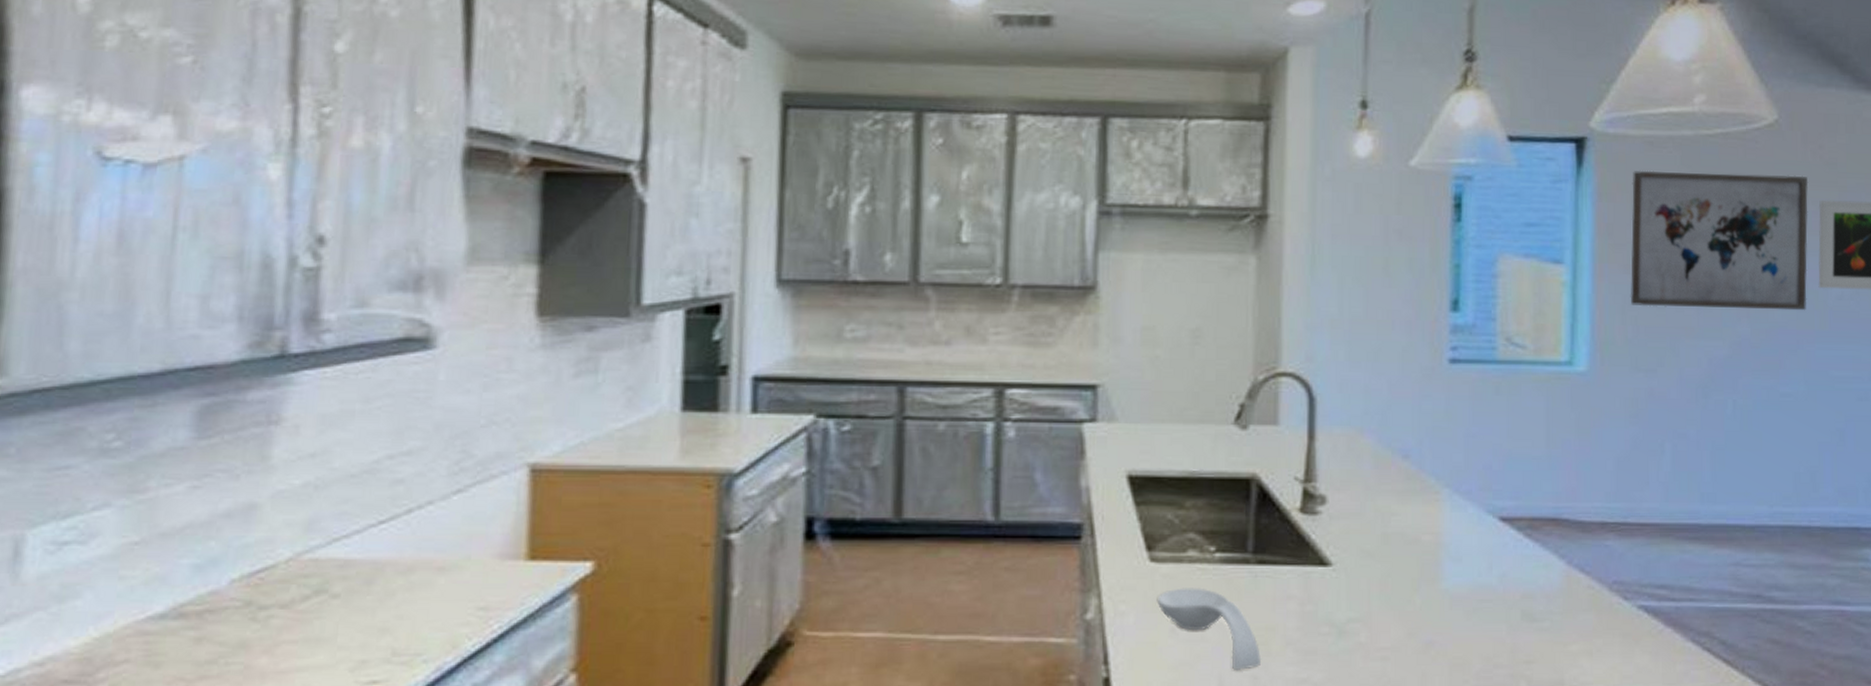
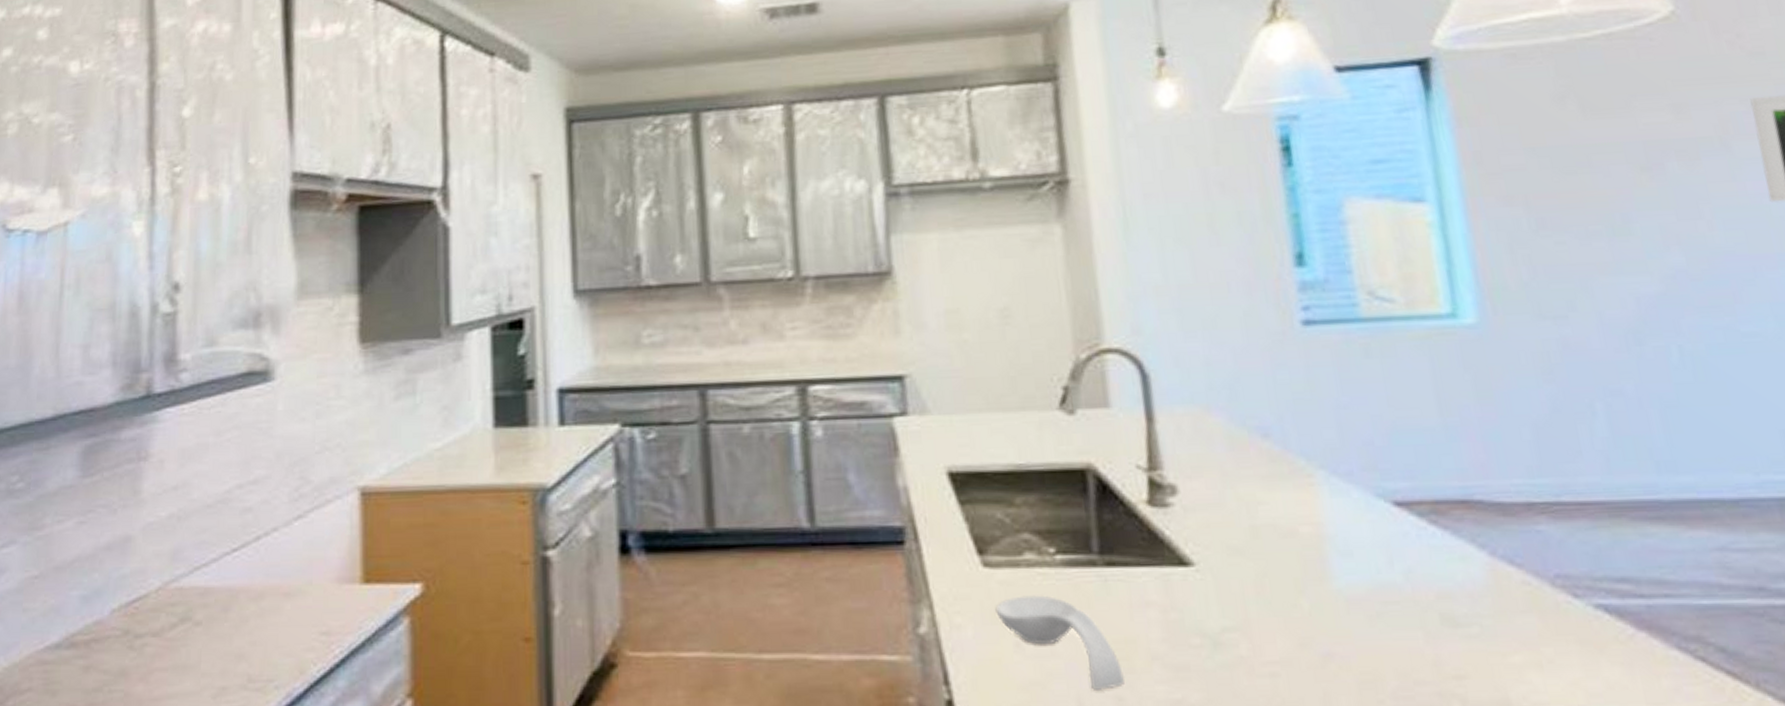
wall art: present [1630,170,1809,311] -> none [1496,71,1758,243]

